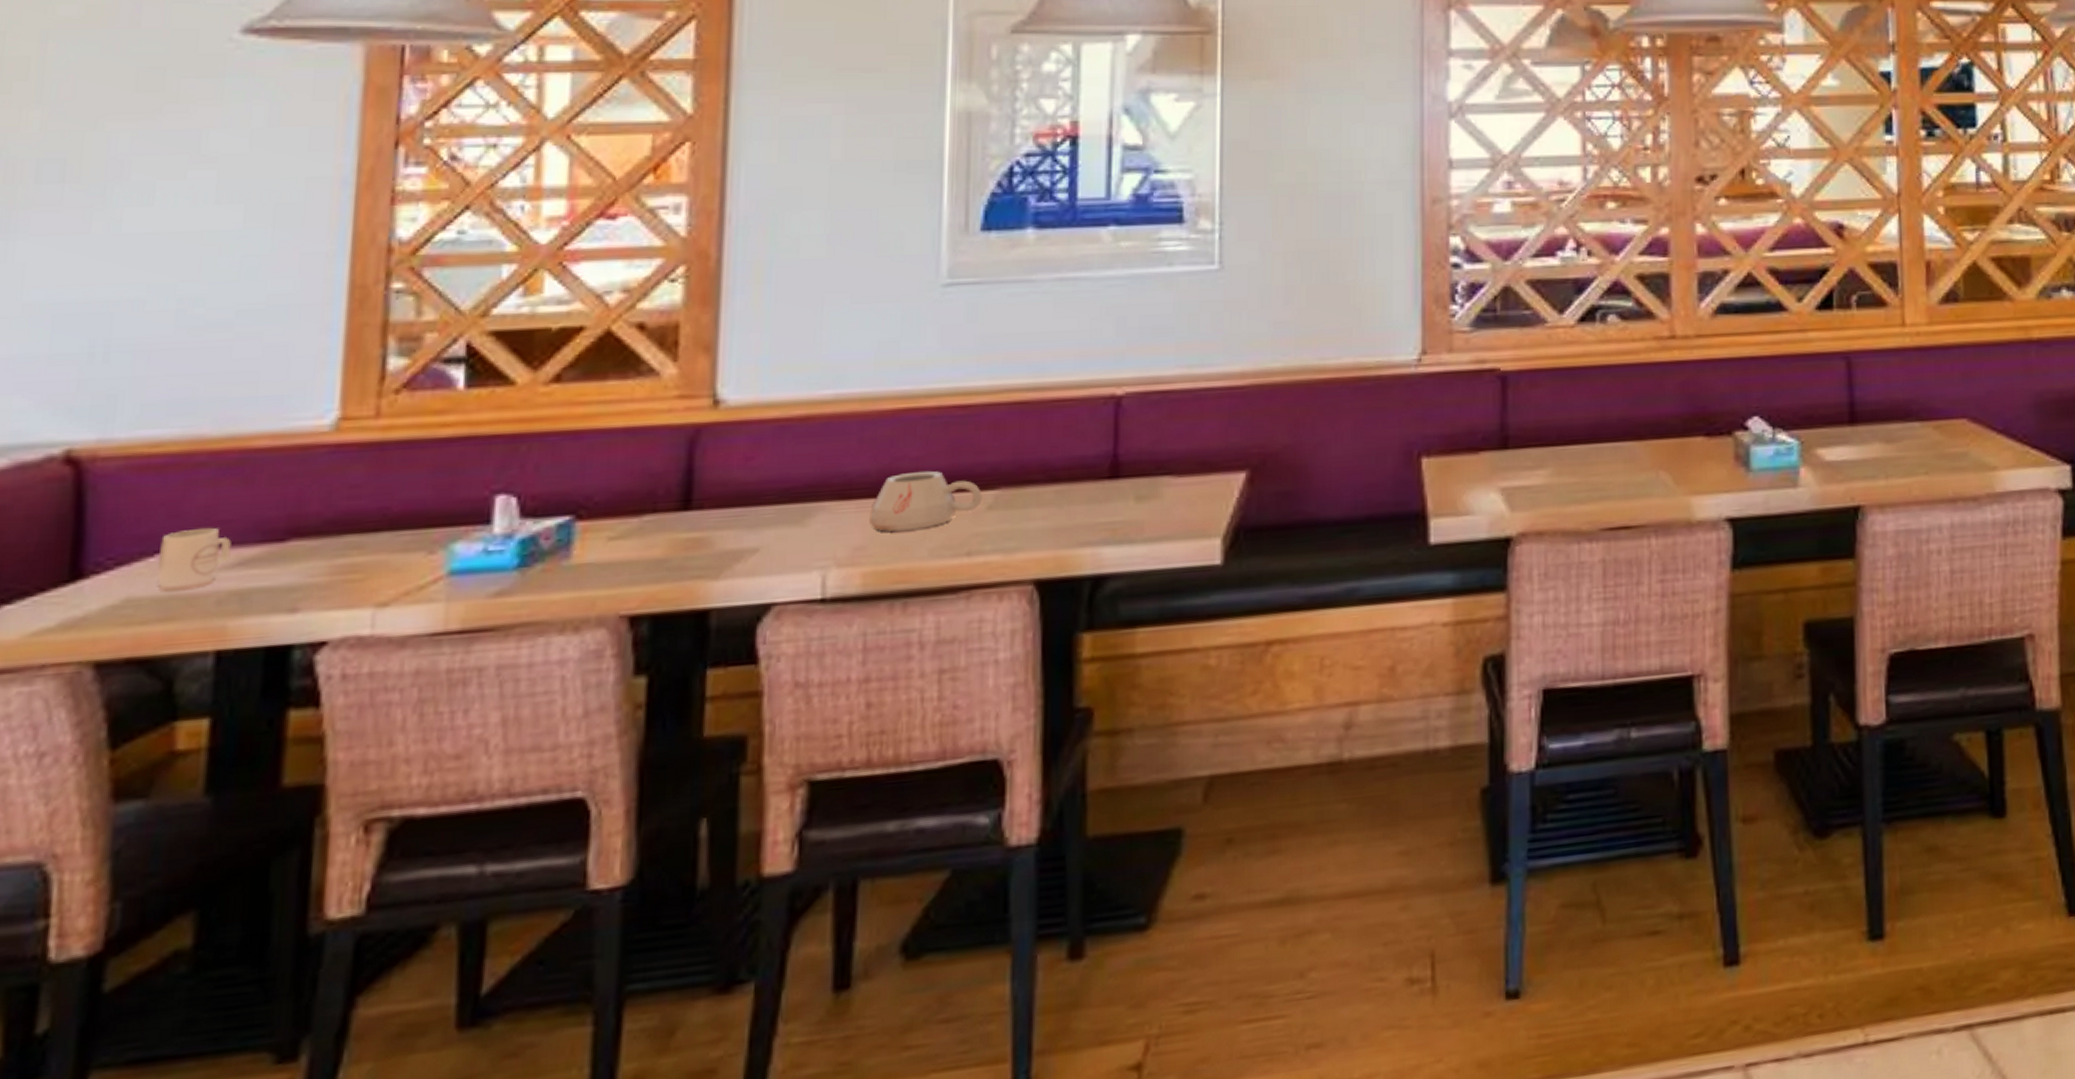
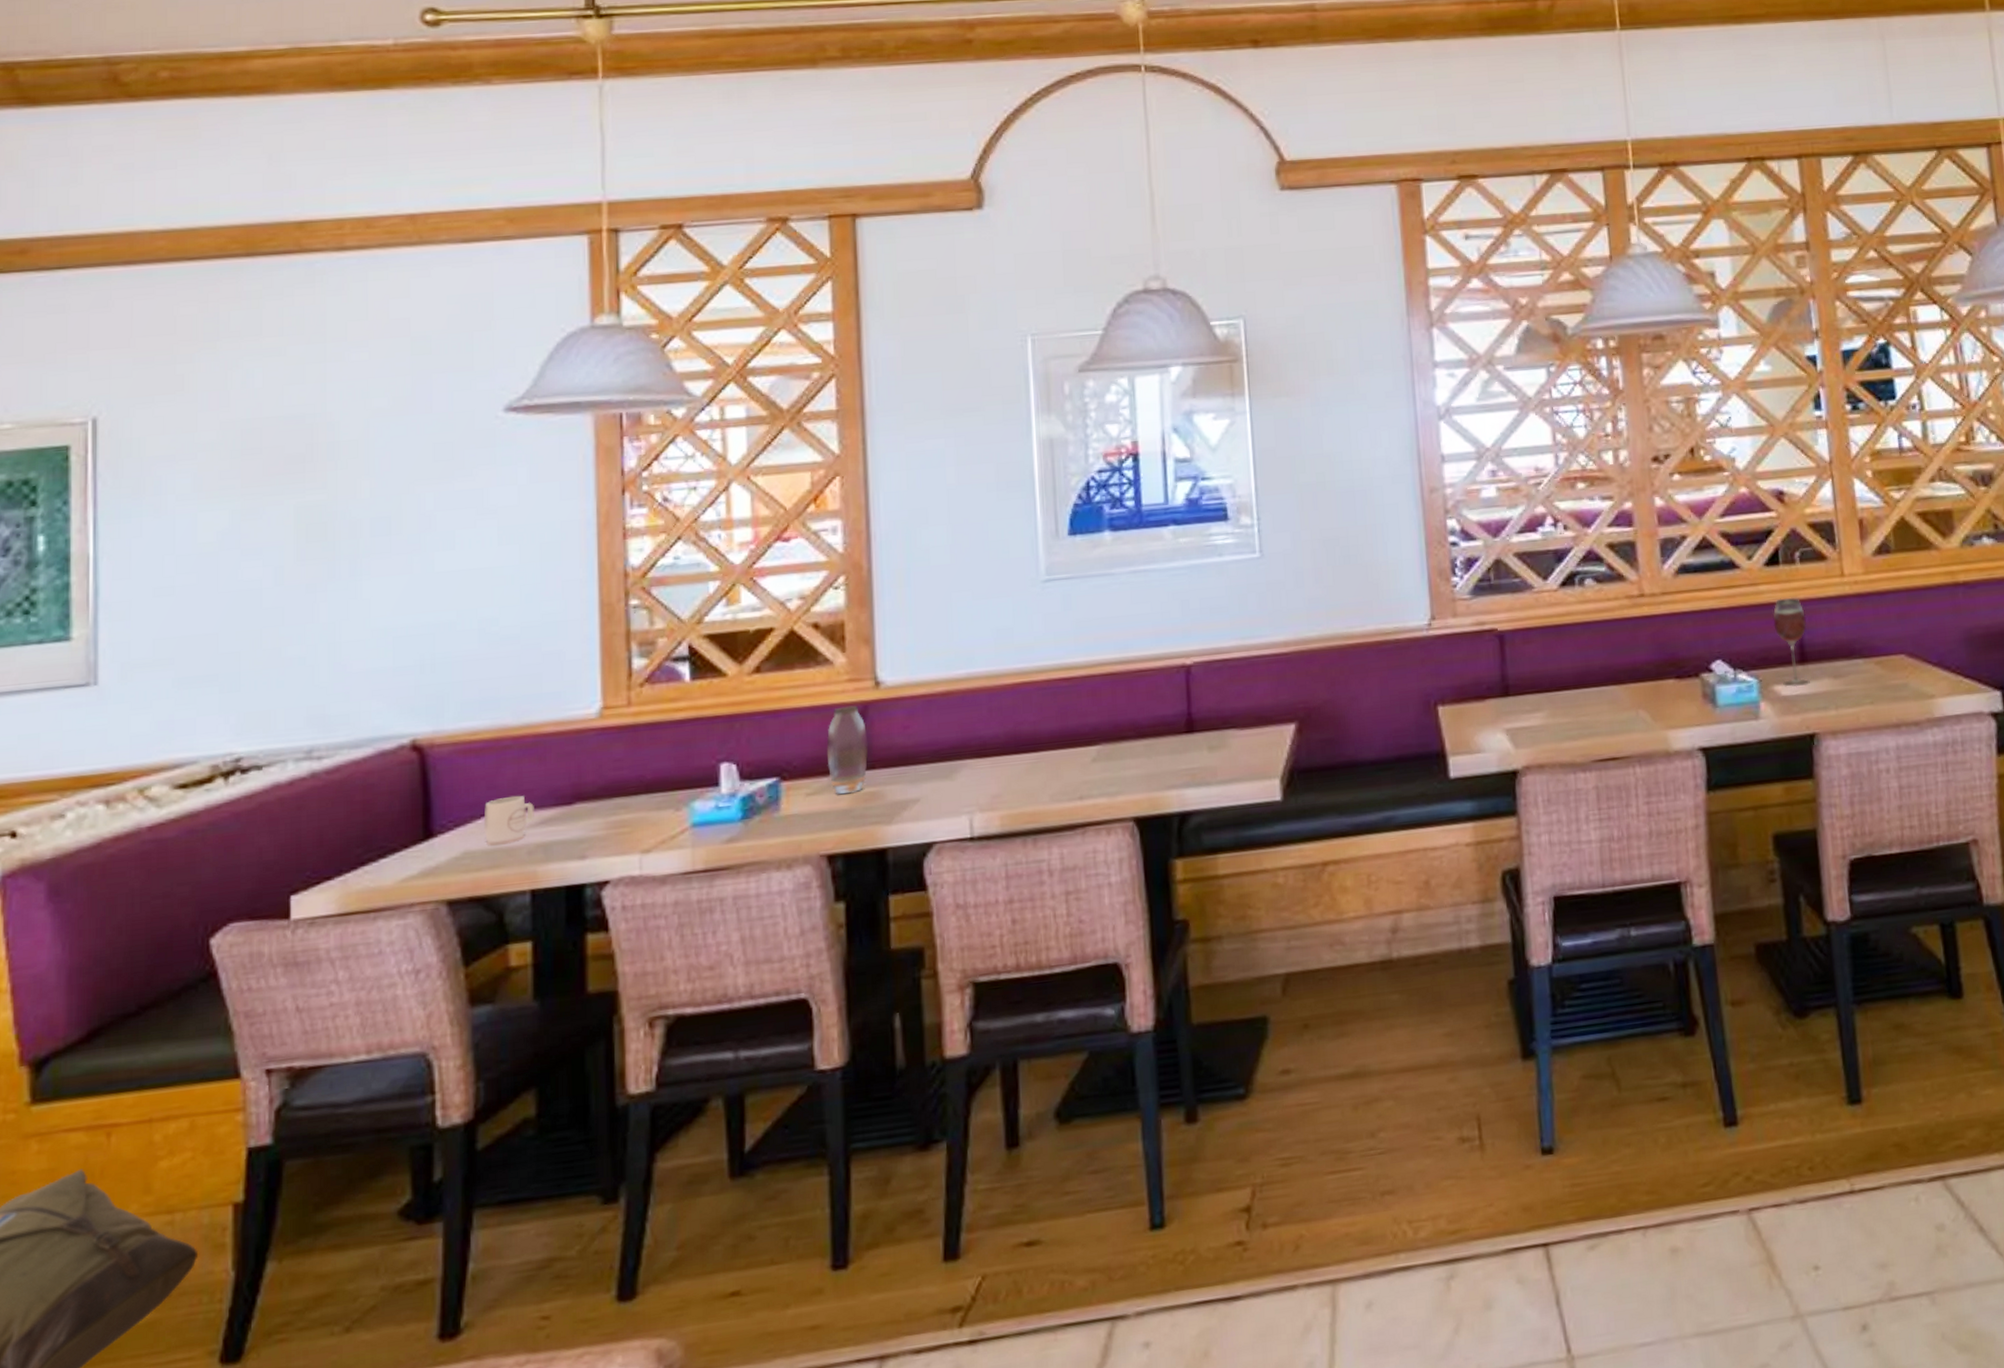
vase: none [640,428,698,539] -> present [826,705,869,794]
cup: present [869,470,982,532] -> none [1001,731,1088,782]
wineglass: none [1821,347,1860,452] -> present [1773,597,1810,687]

